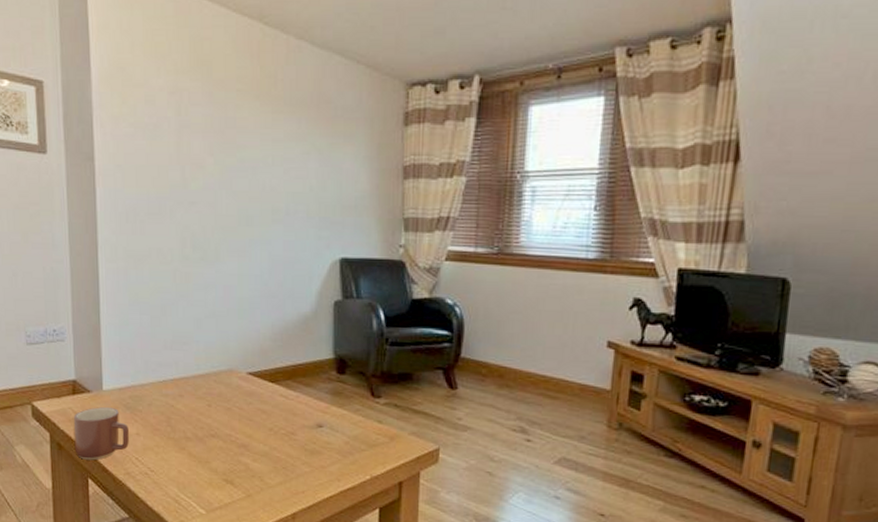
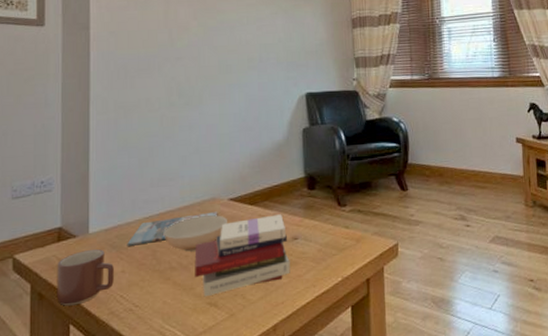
magazine: none [141,384,236,409] -> present [127,211,218,246]
bowl: none [178,387,247,424] -> present [163,215,228,252]
books: none [210,396,313,473] -> present [194,214,290,297]

